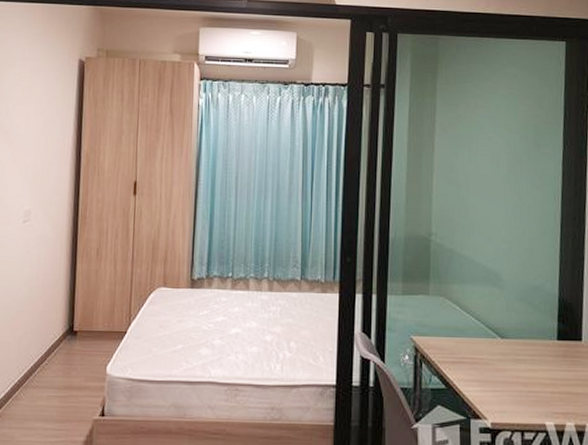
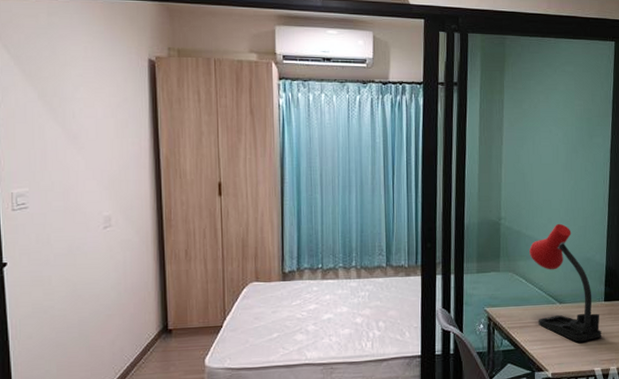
desk lamp: none [465,243,555,388] -> present [529,223,602,343]

